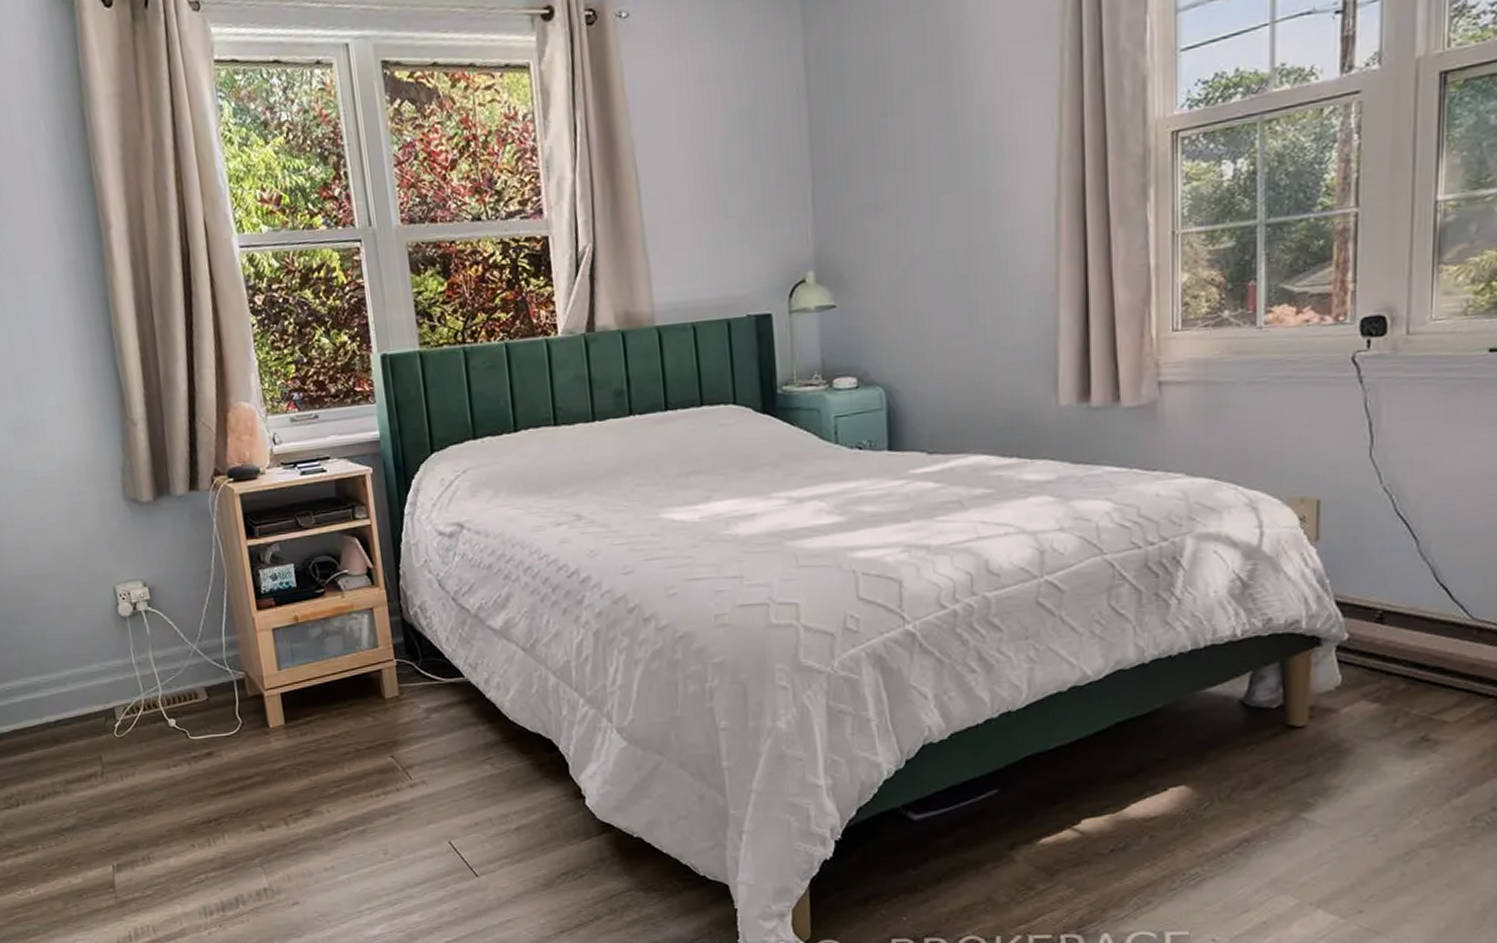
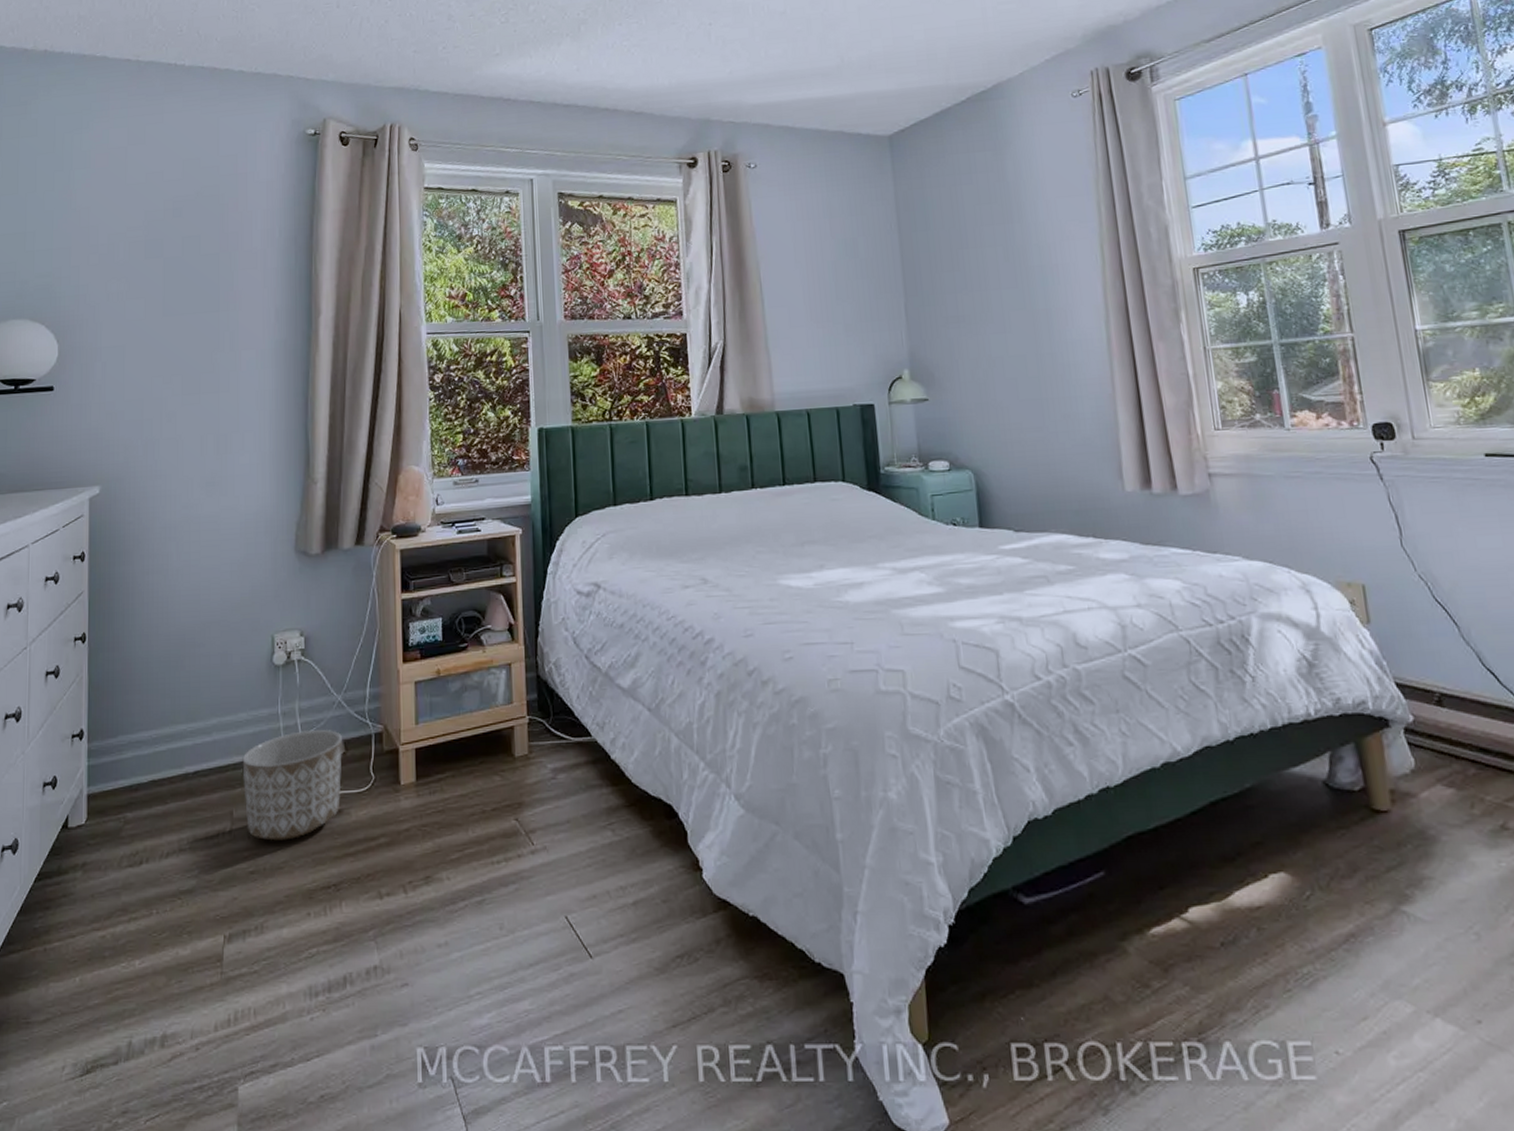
planter: none [102,677,210,782] -> present [242,729,342,841]

